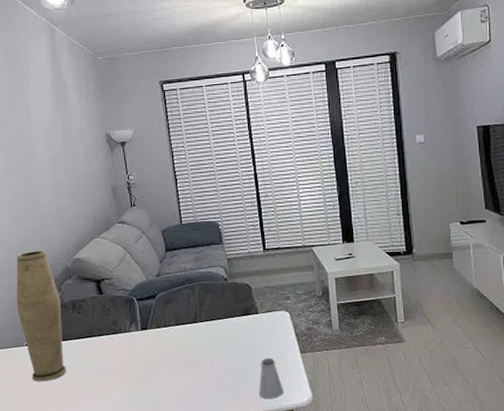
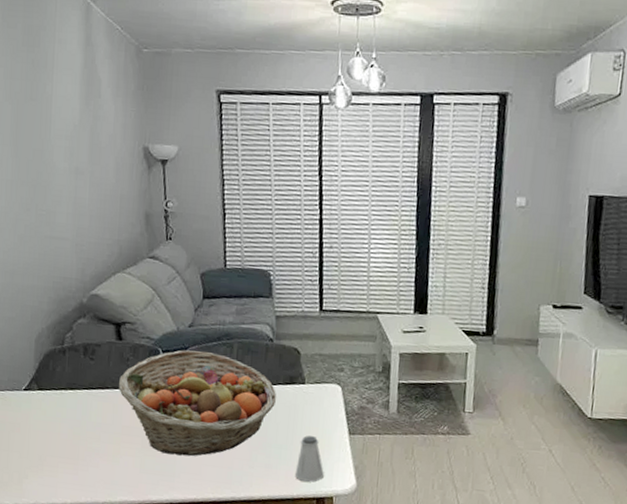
vase: present [16,250,67,382] -> none [16,278,71,435]
fruit basket: none [102,296,235,387] -> present [118,350,276,456]

